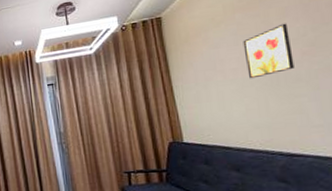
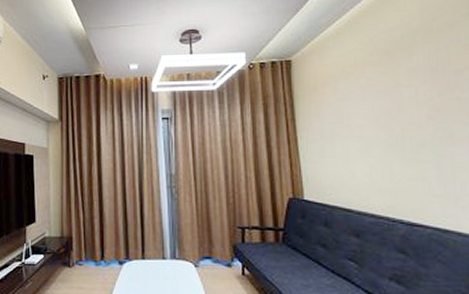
wall art: present [243,23,295,79] -> none [371,84,420,138]

